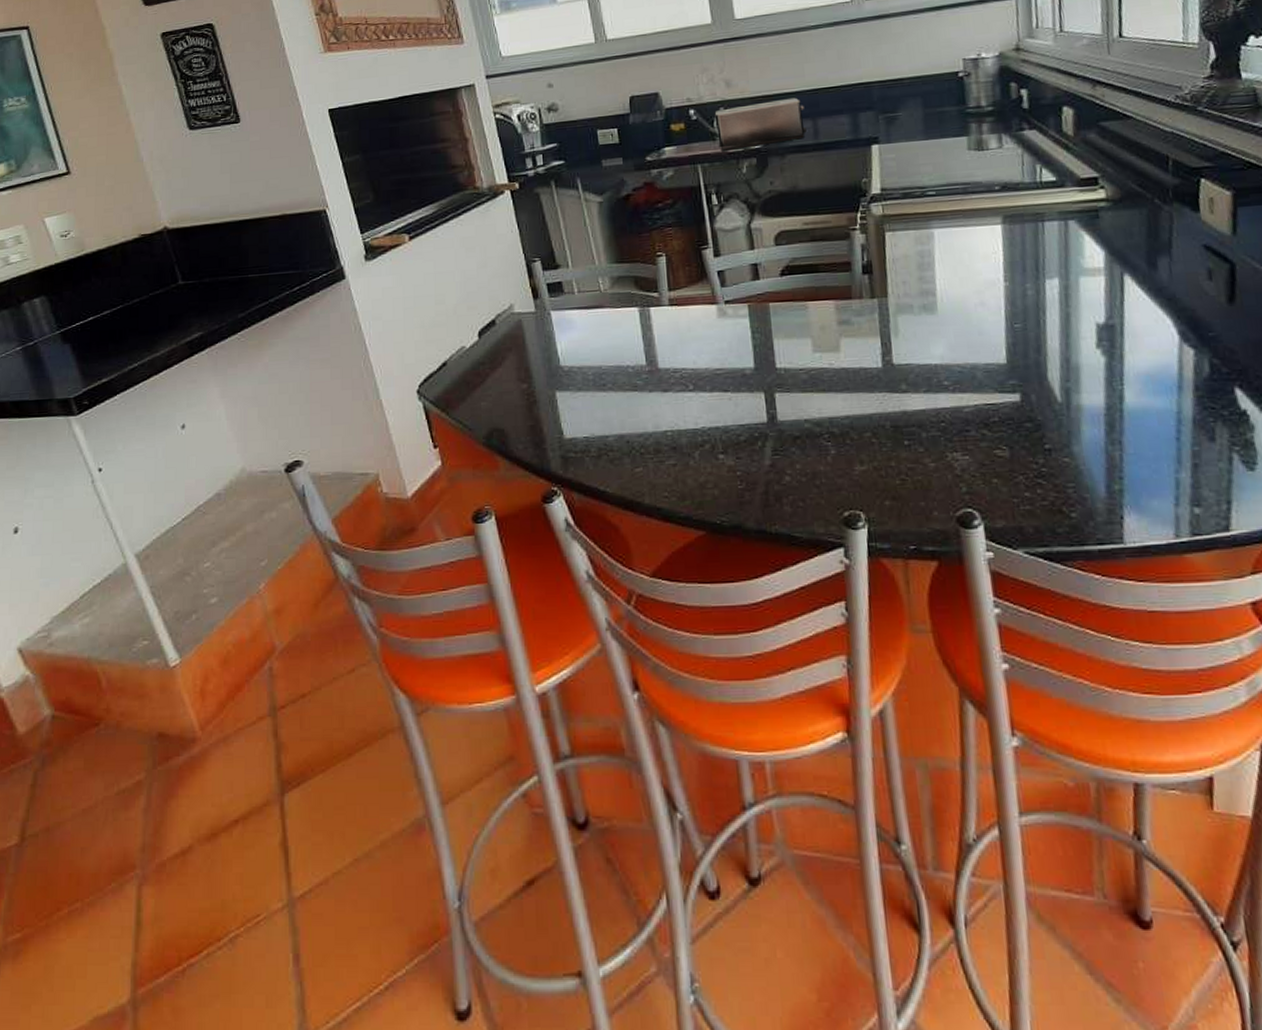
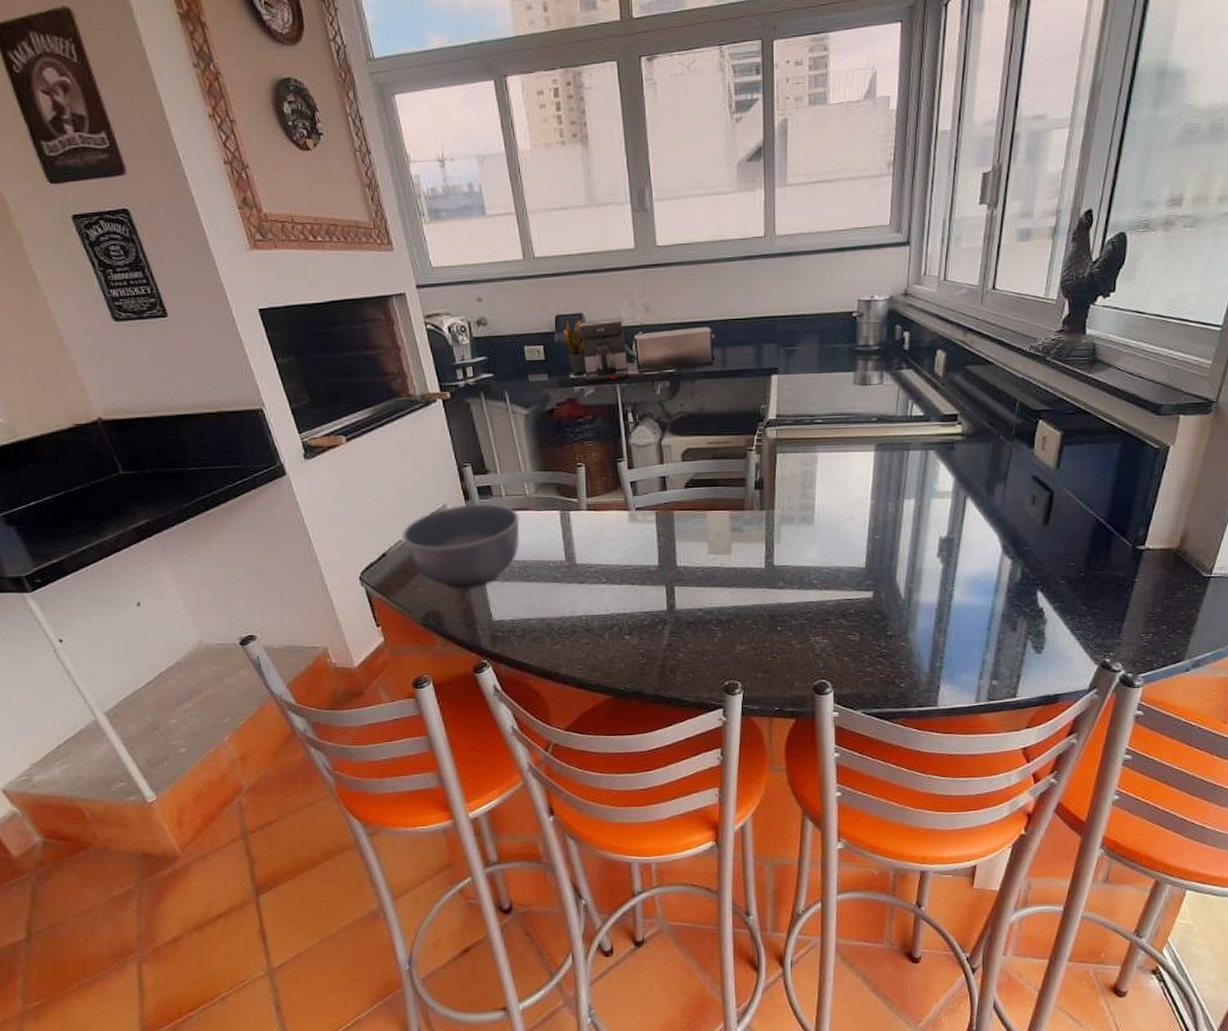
bowl: none [464,302,594,402] -> present [401,503,520,589]
potted plant: none [638,99,665,157] -> present [563,319,587,375]
coffee maker: none [654,93,711,166] -> present [578,317,629,384]

